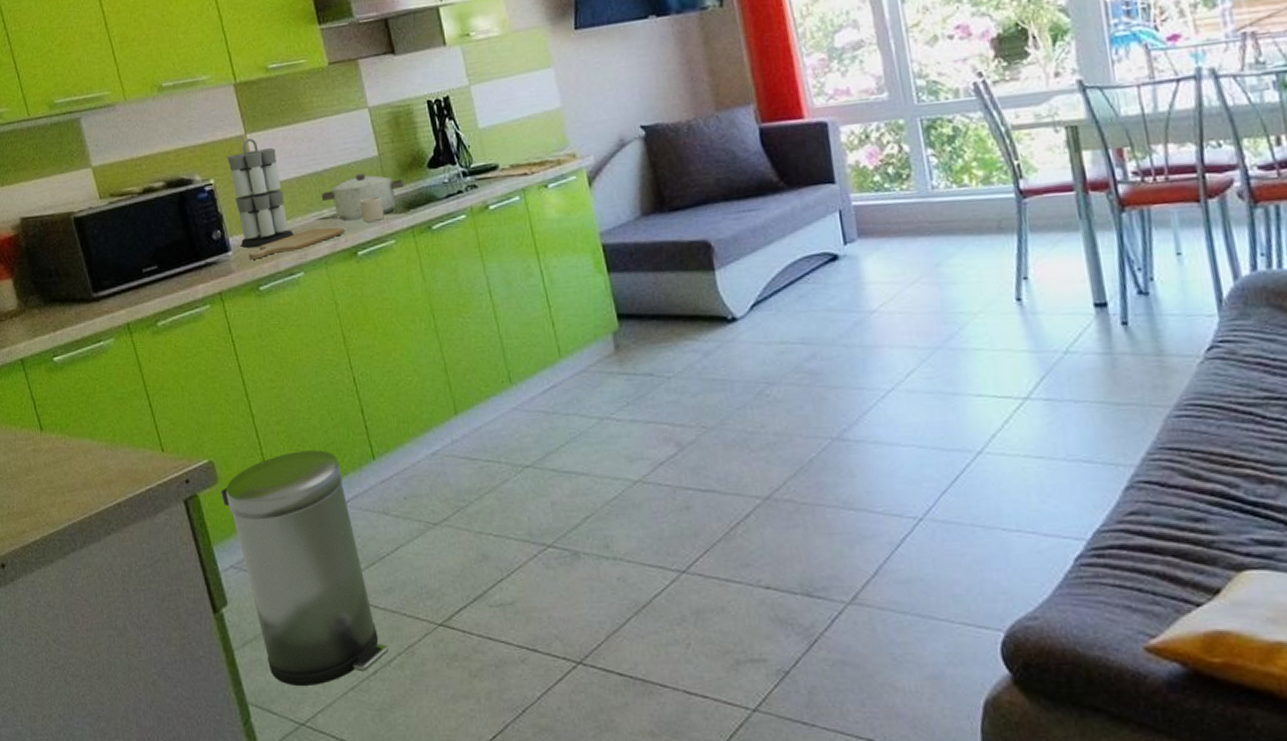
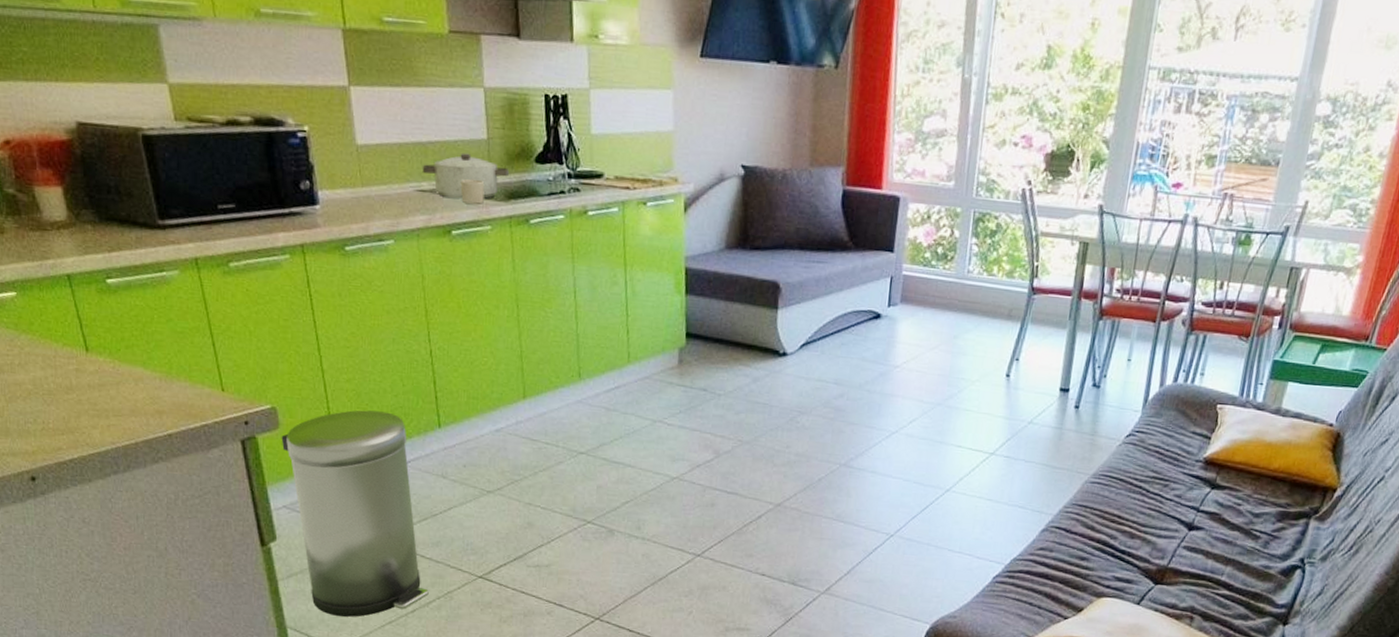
spice rack: present [227,138,294,248] -> none [326,91,389,206]
chopping board: present [249,227,345,260] -> none [338,199,442,219]

